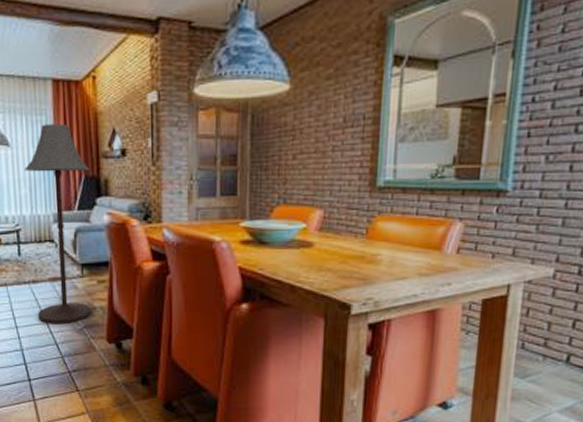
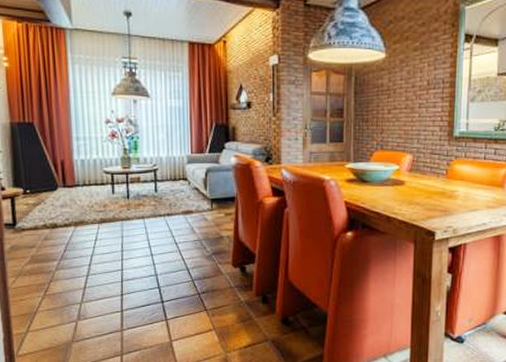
floor lamp: present [25,124,91,325] -> none [163,79,220,252]

